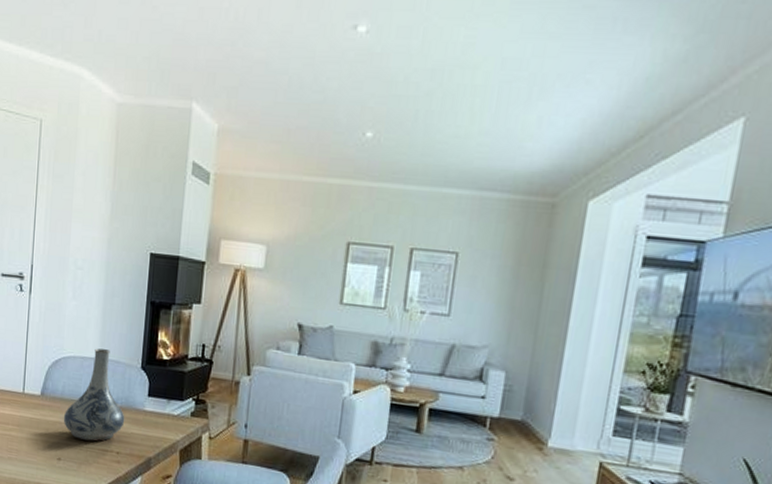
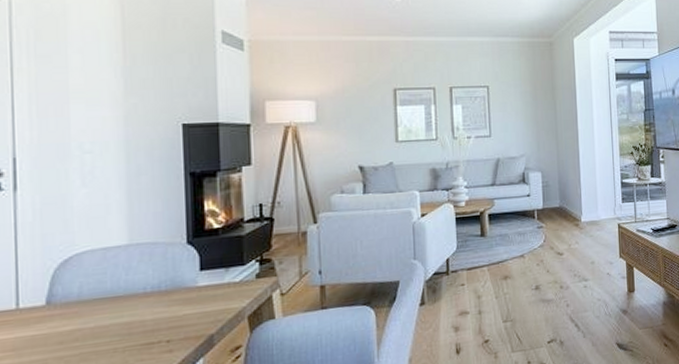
decorative vase: present [63,348,125,441] -> none [84,233,173,341]

